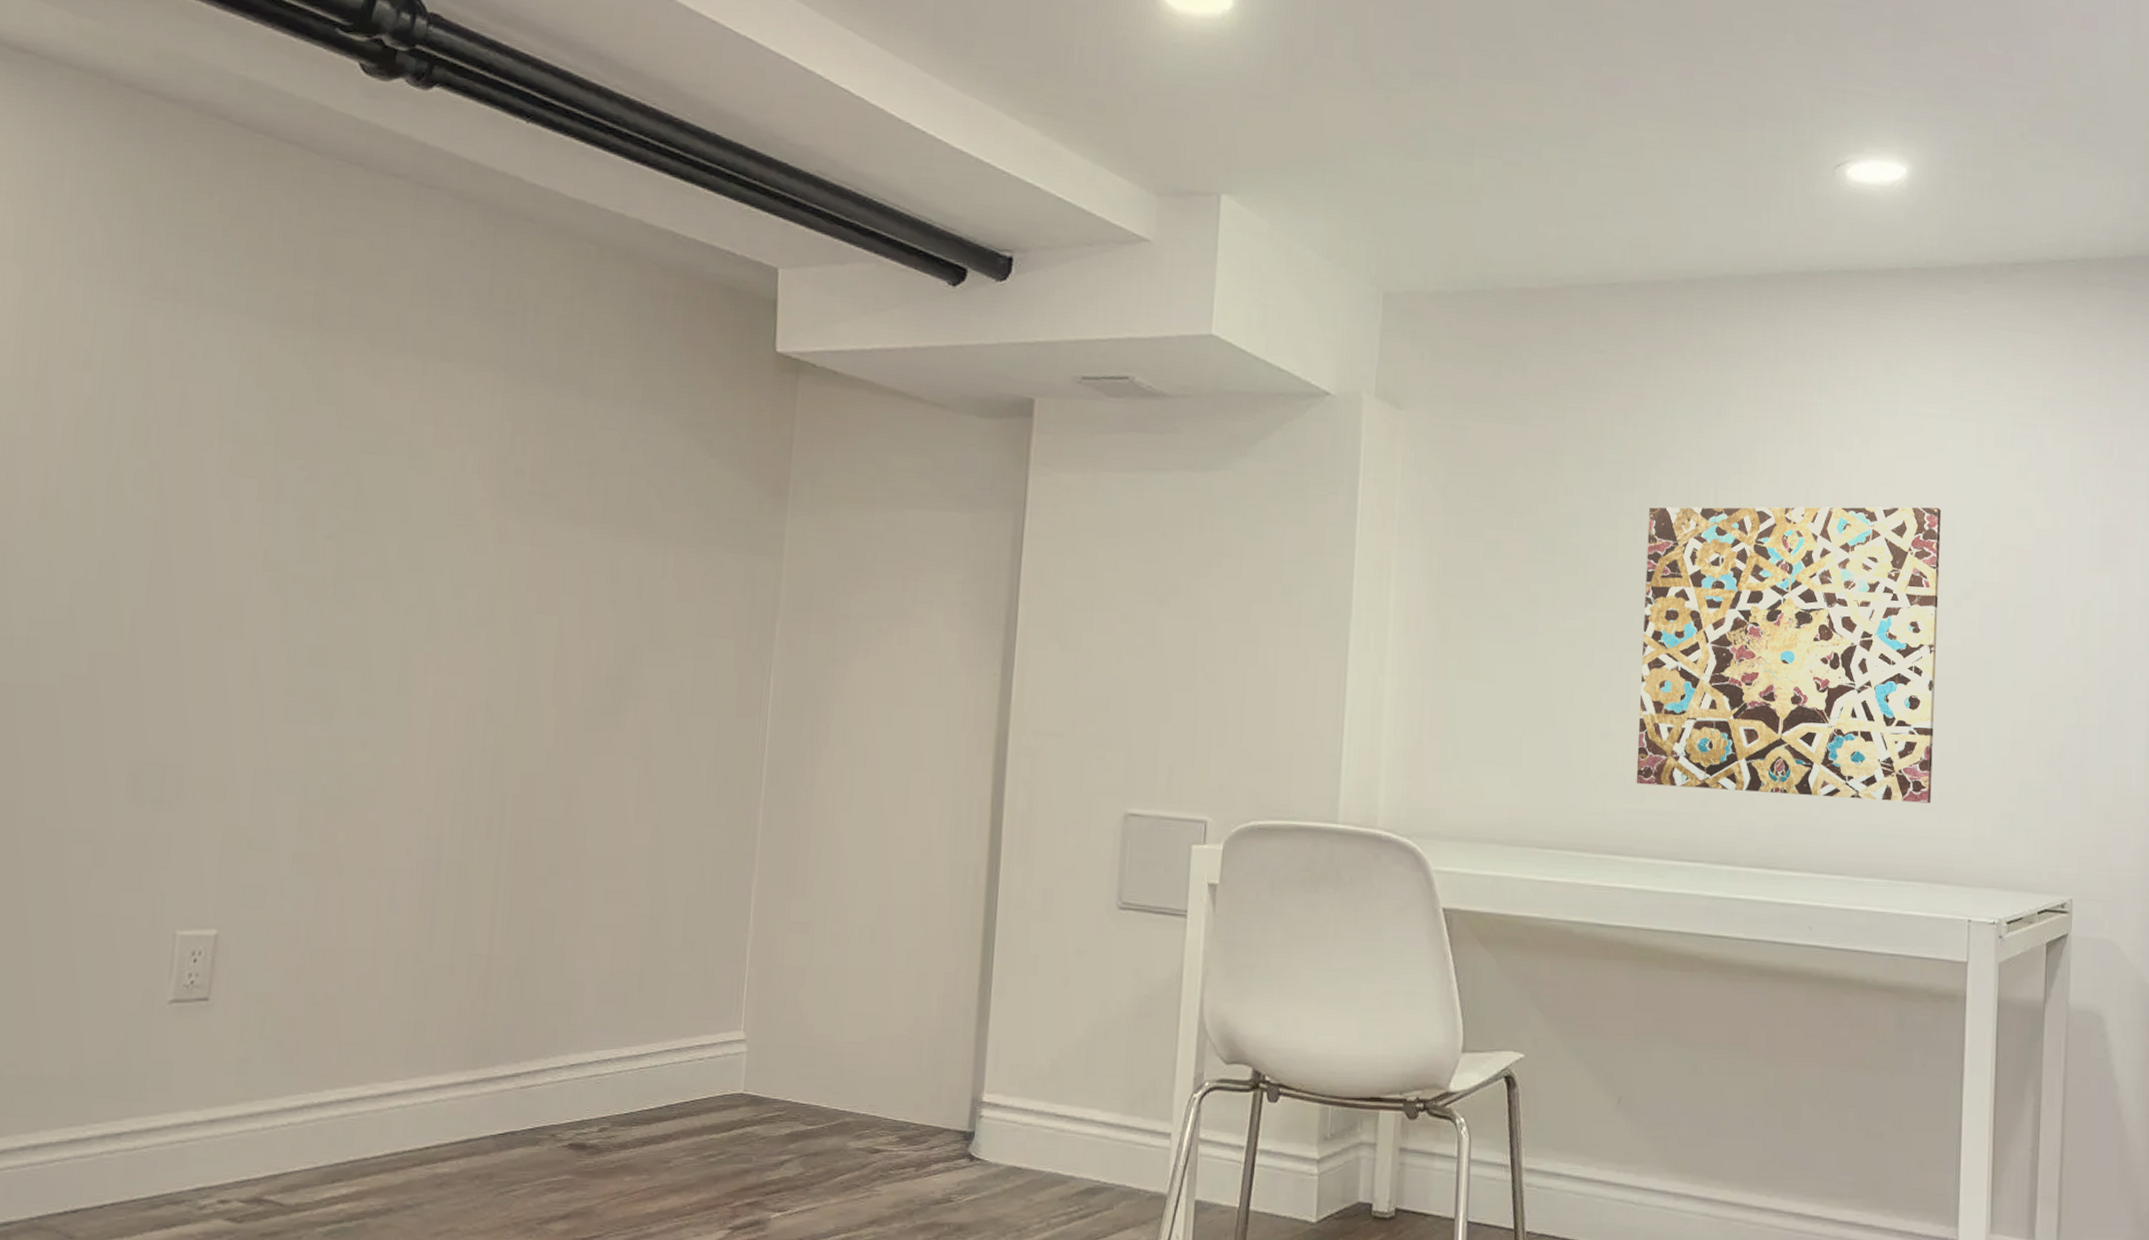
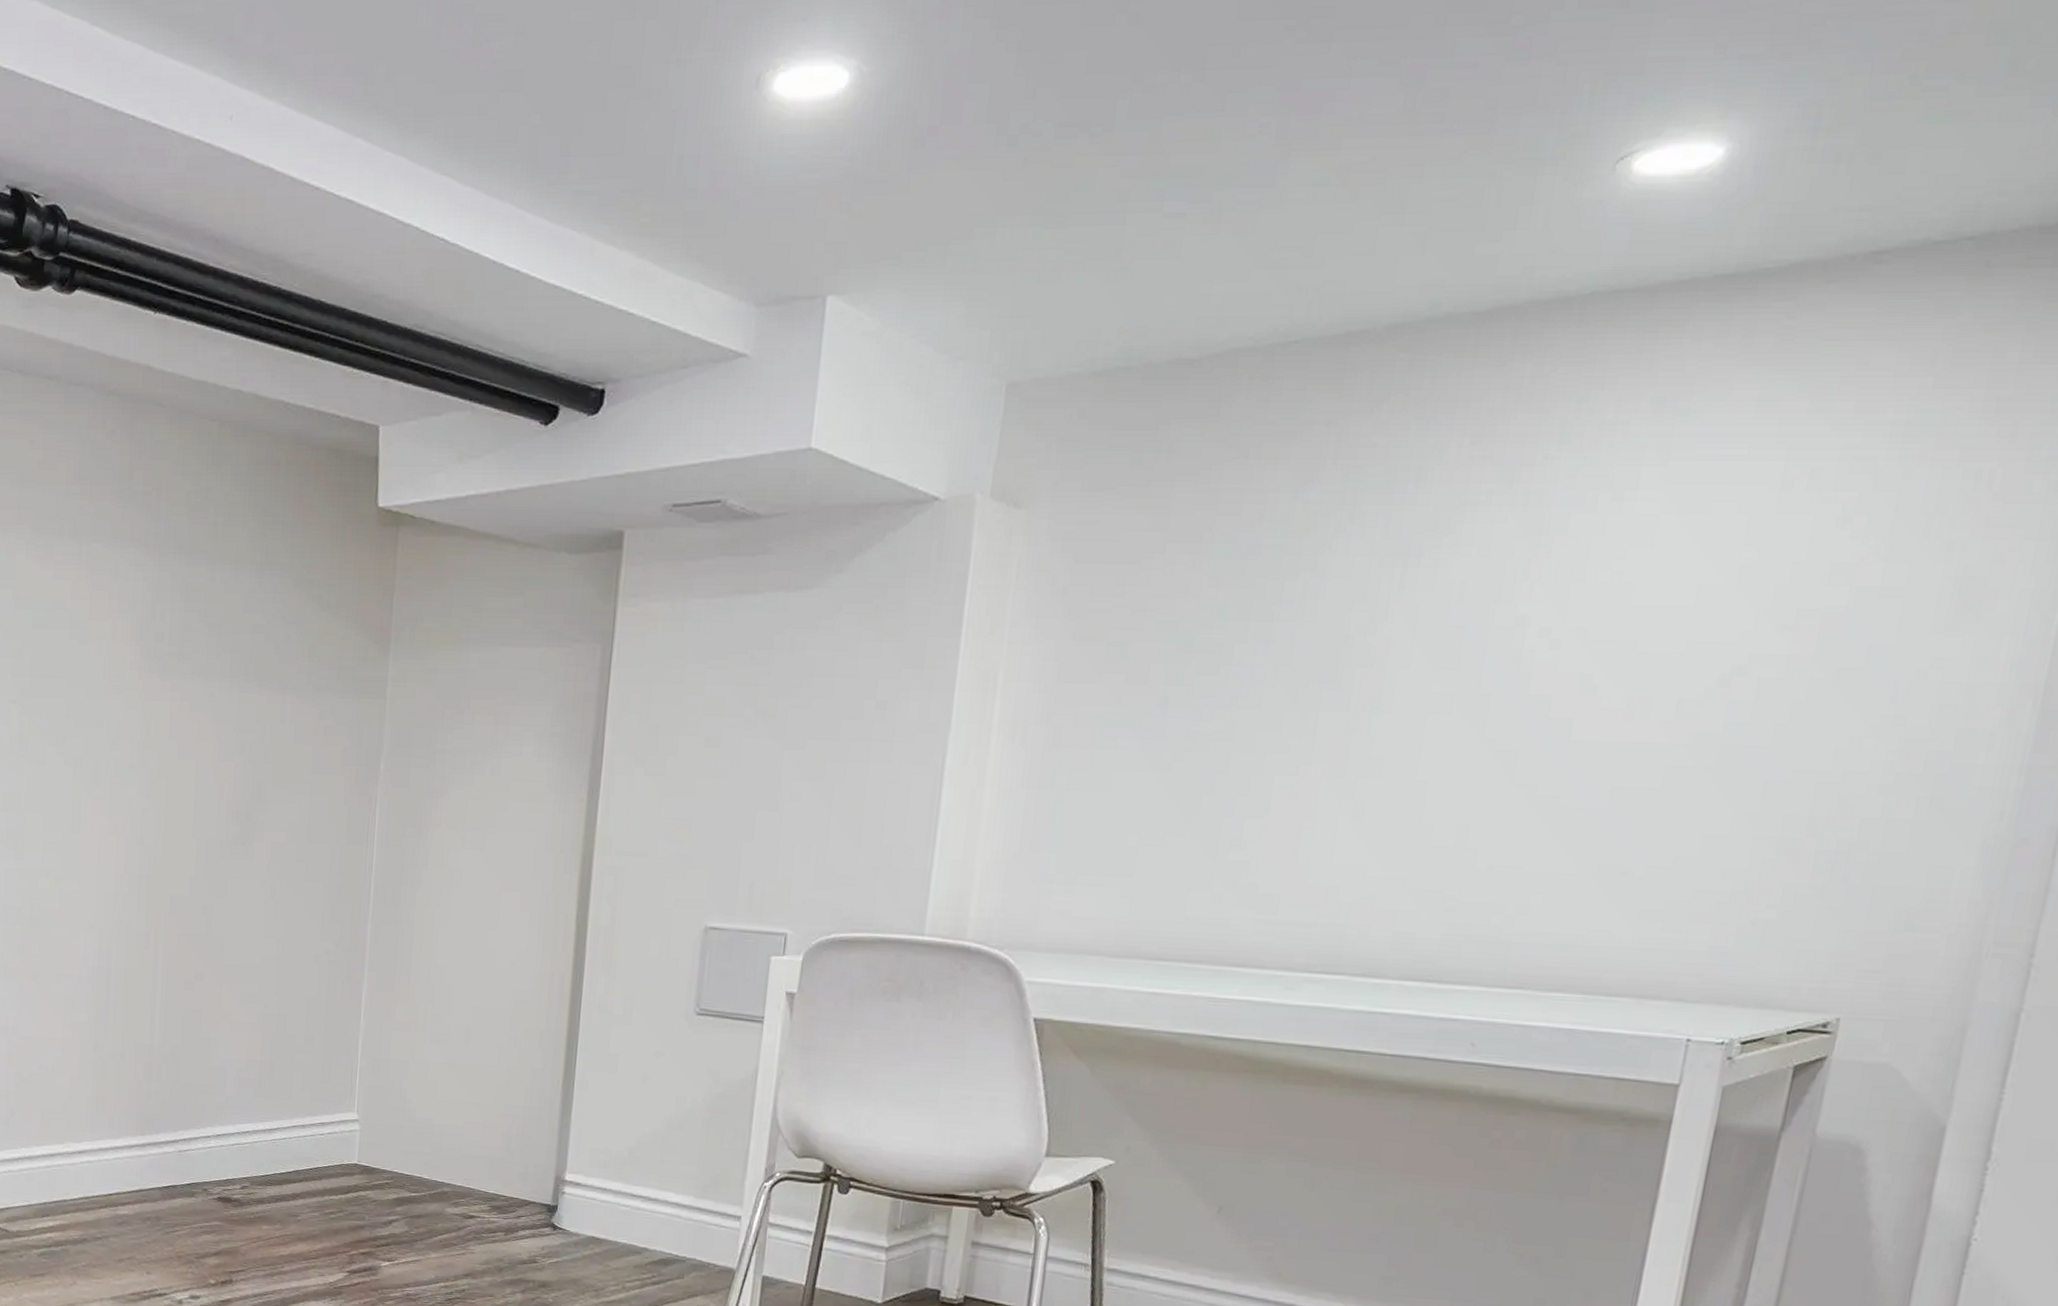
wall art: present [1636,507,1941,804] -> none [1269,569,1716,911]

